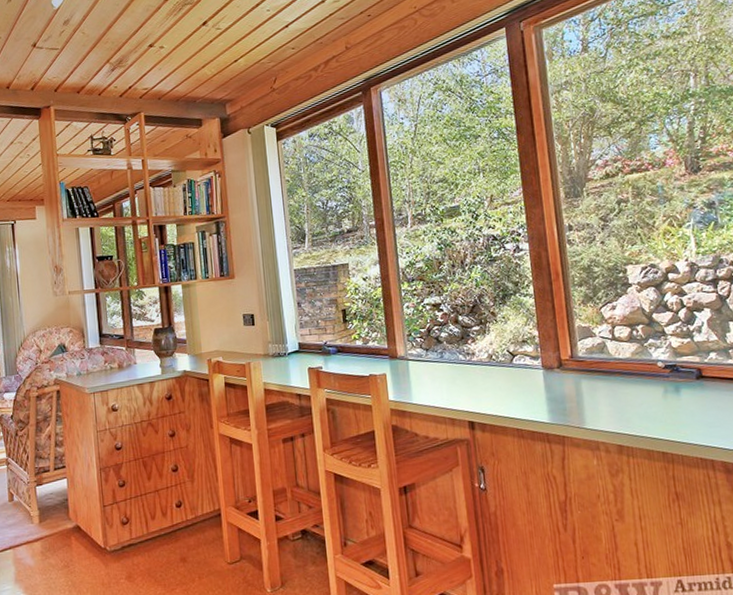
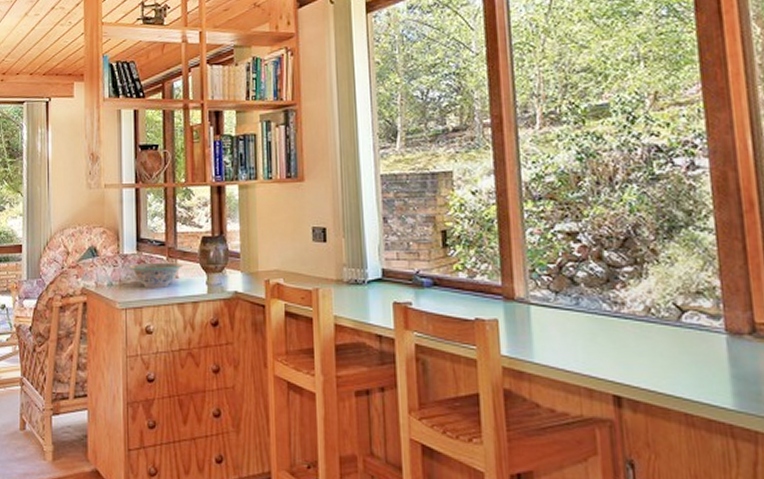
decorative bowl: none [94,351,140,375] -> present [129,262,184,289]

